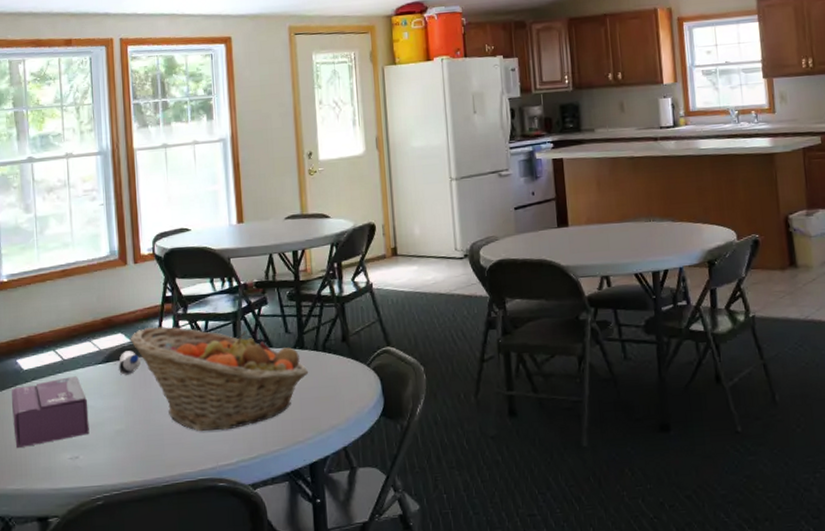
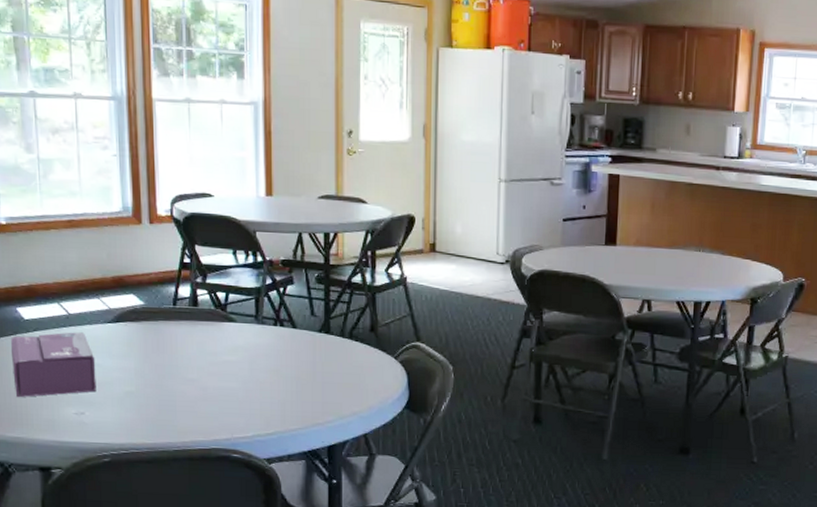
water bottle: present [119,350,142,375] -> none [130,313,155,338]
fruit basket: present [129,326,309,431] -> none [142,291,333,404]

